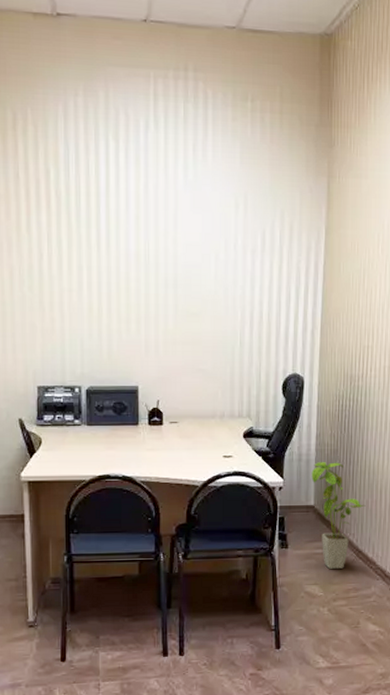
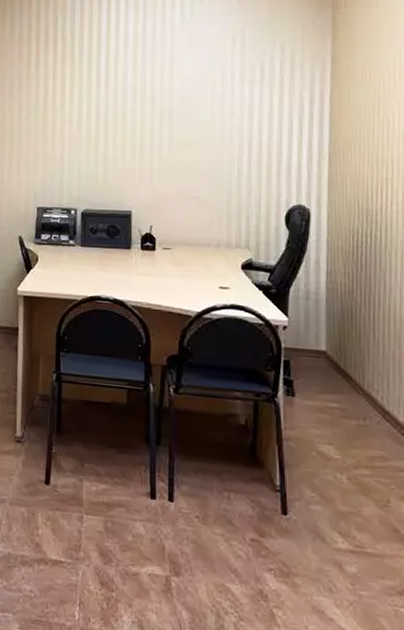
house plant: present [311,462,366,569] -> none [322,302,392,430]

